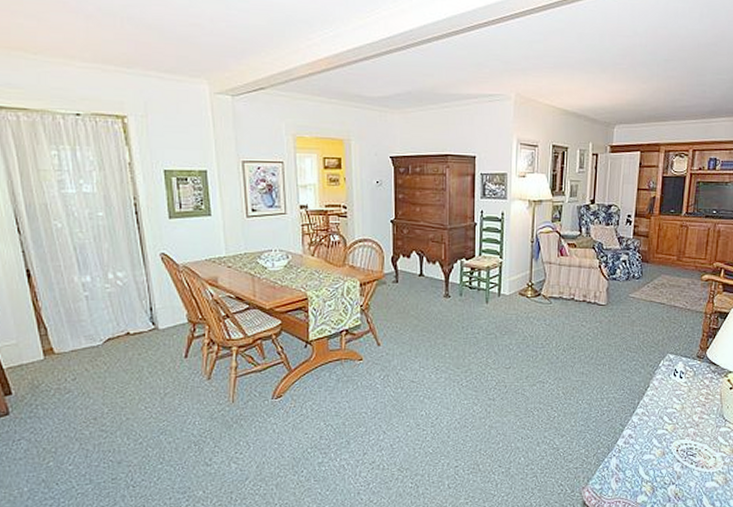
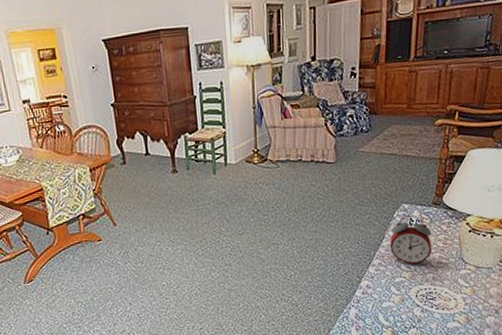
alarm clock: none [654,365,694,419] -> present [390,215,431,266]

